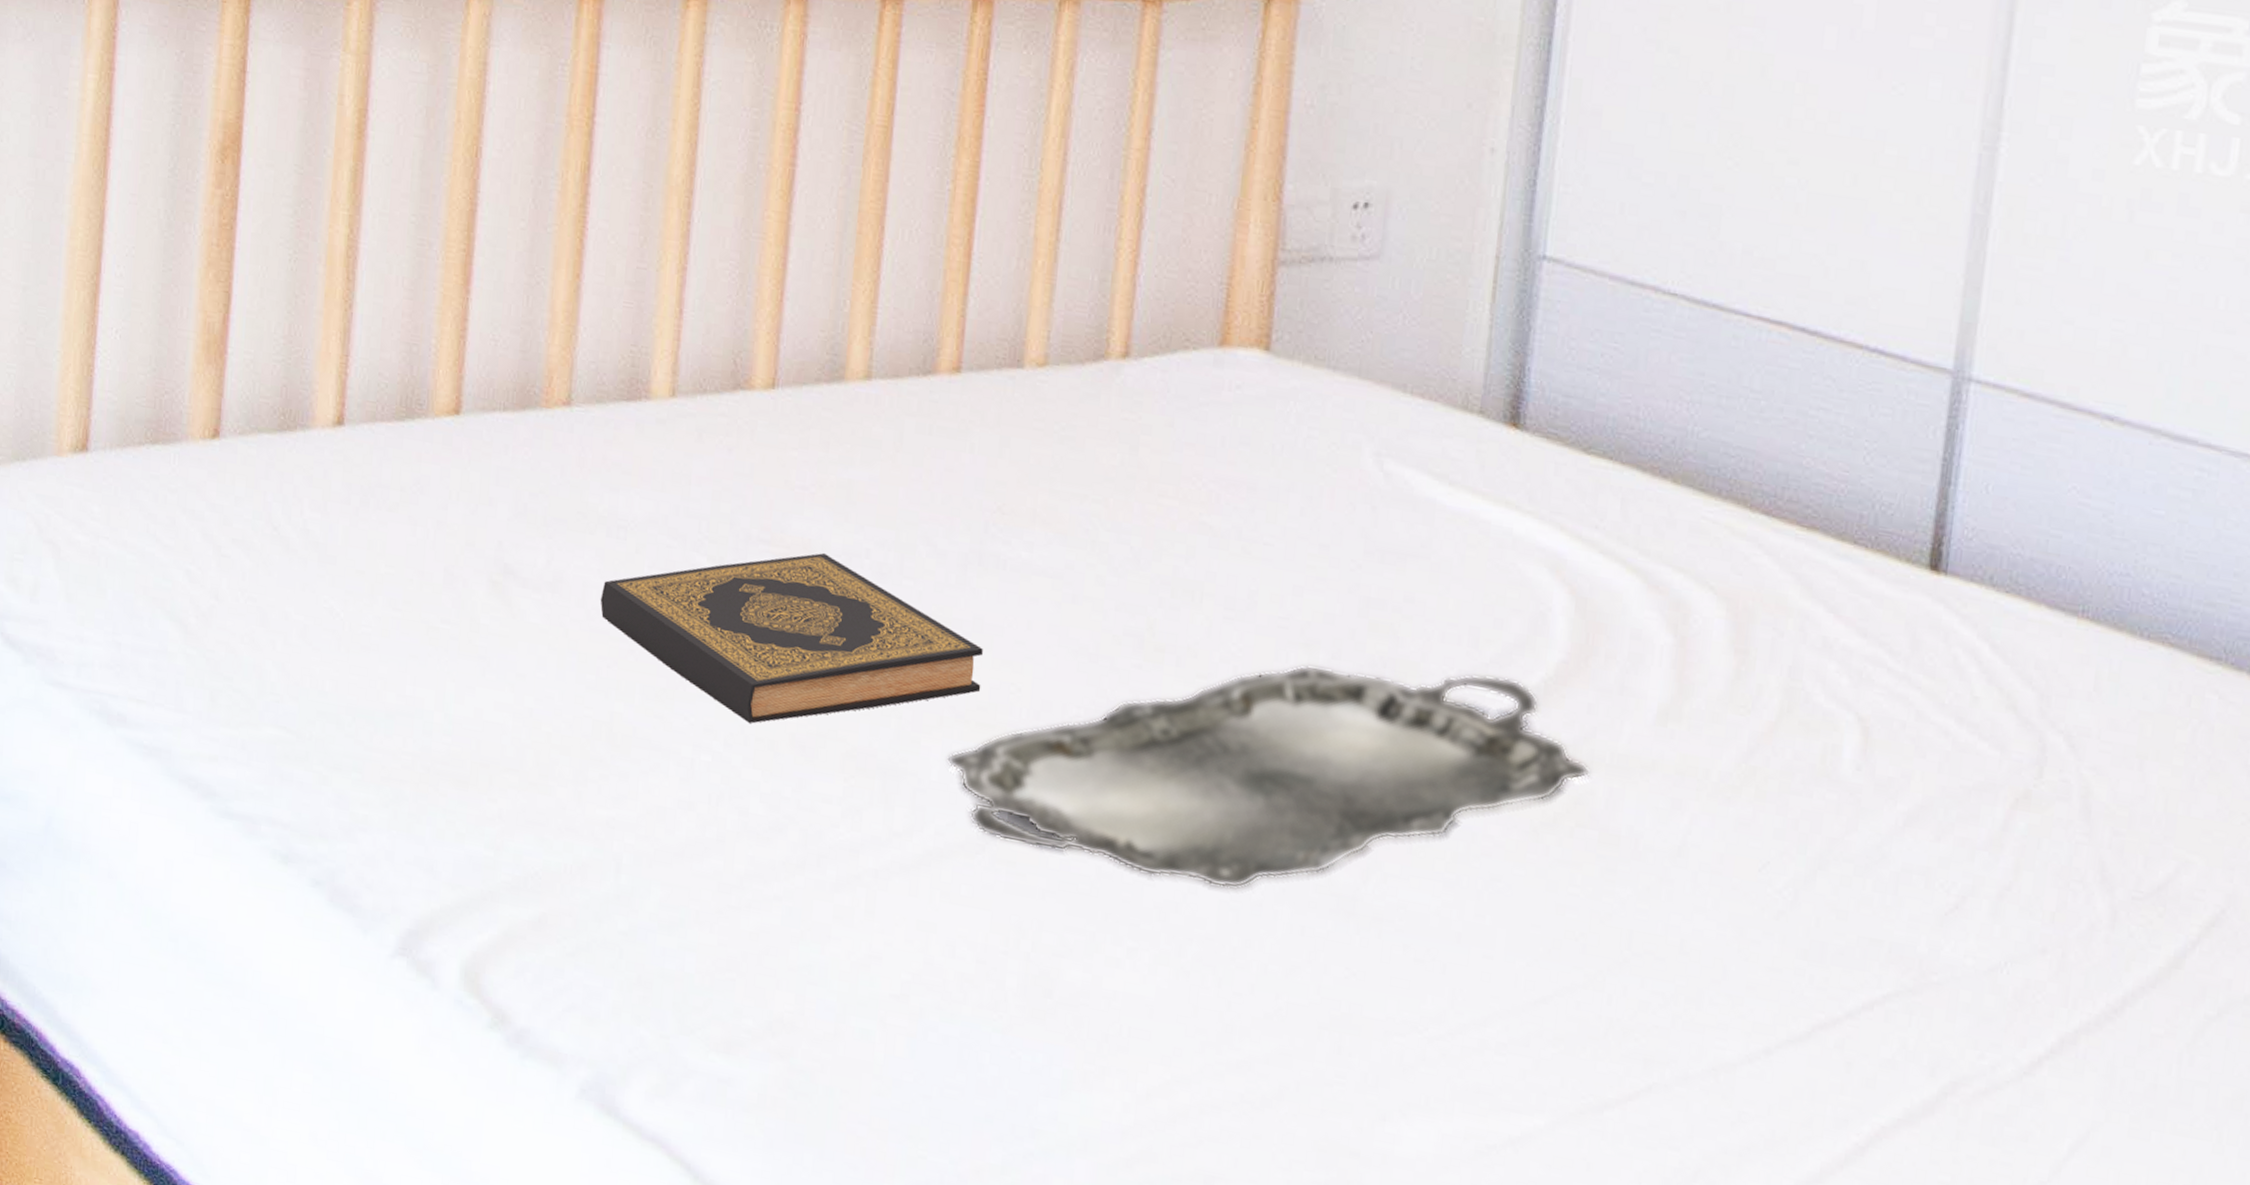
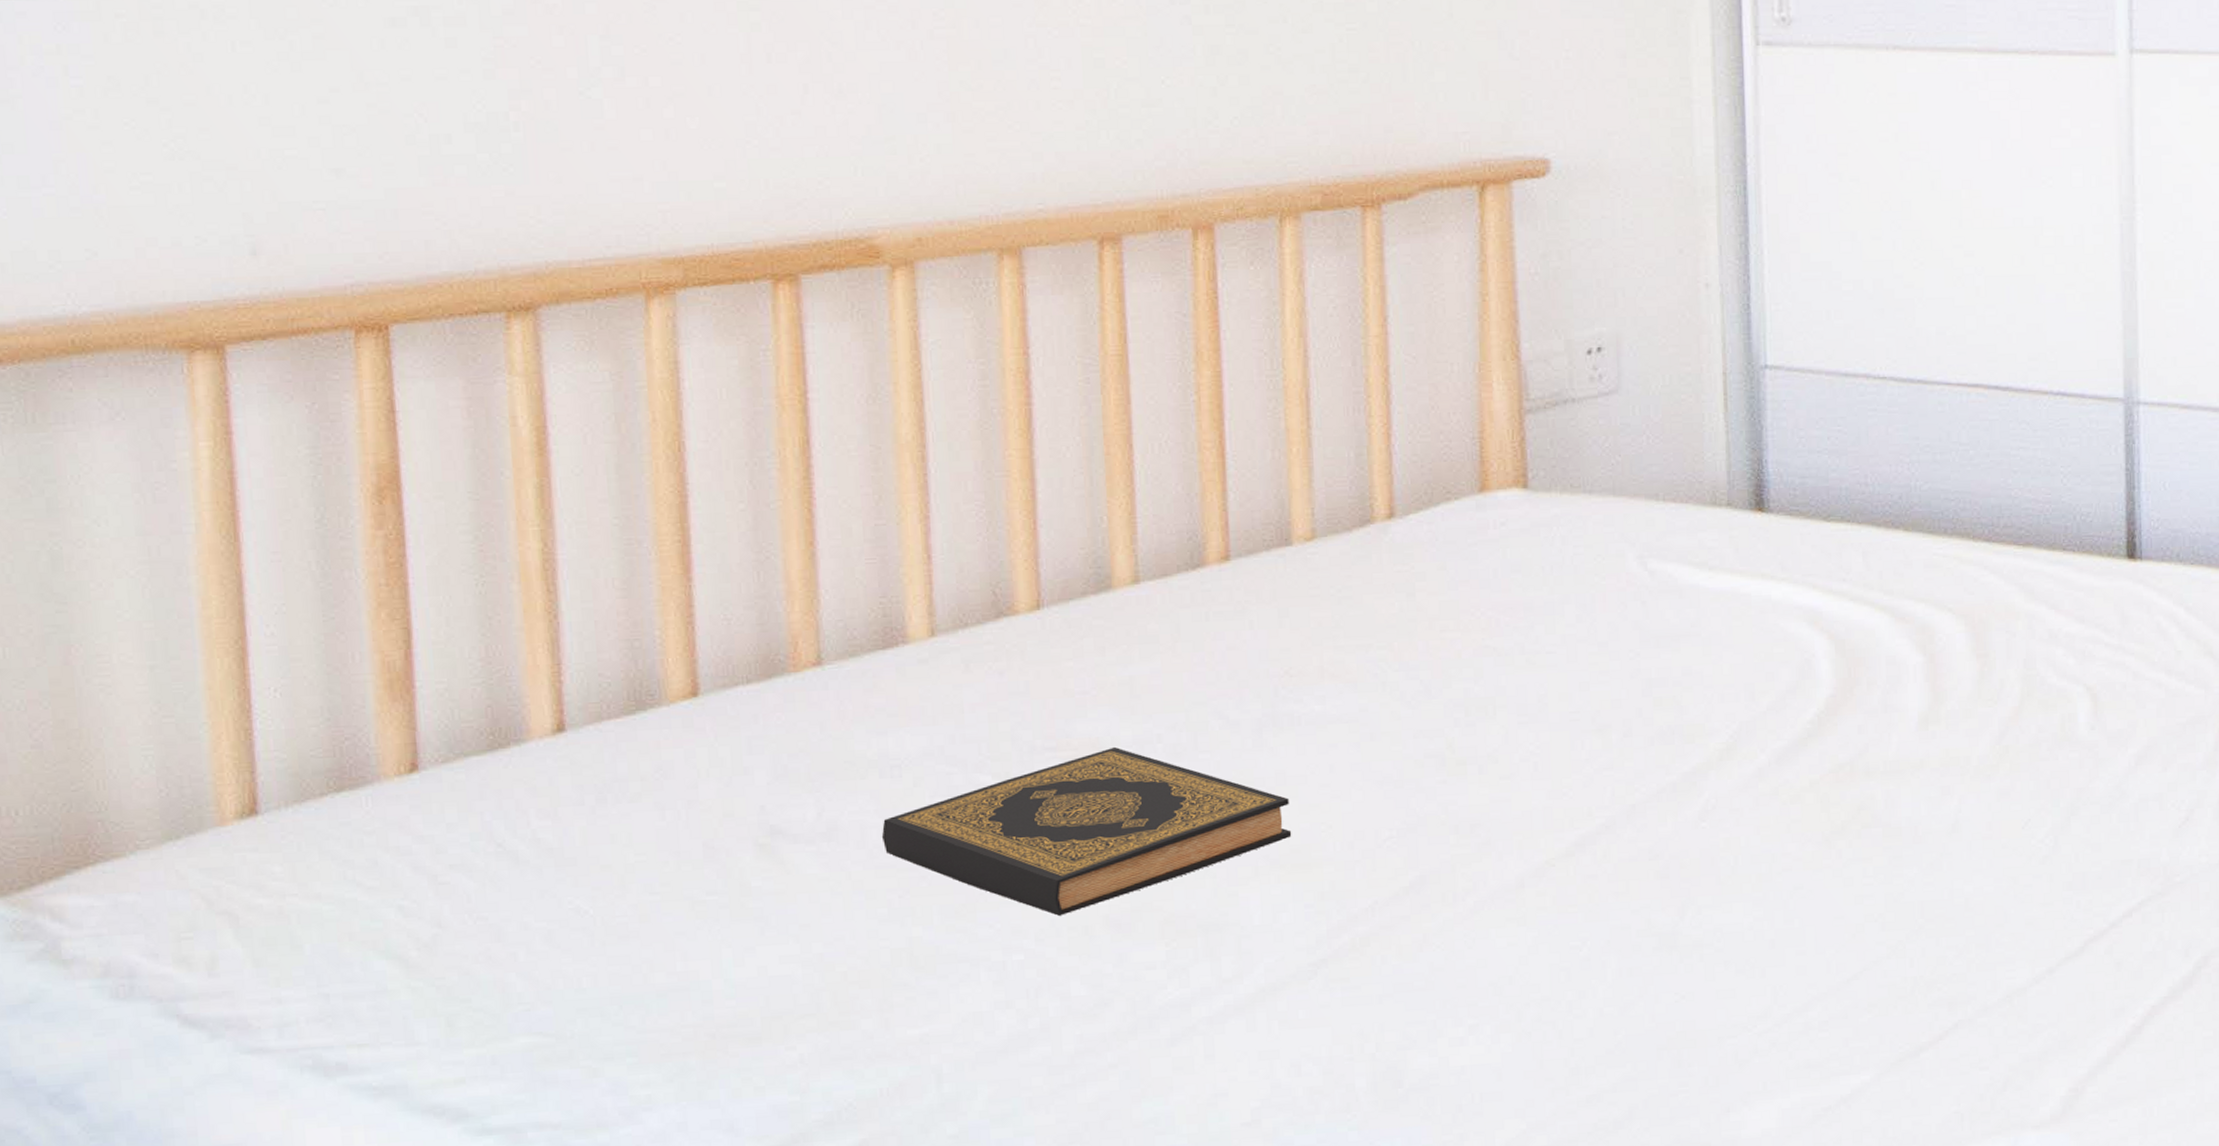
serving tray: present [946,664,1590,889] -> none [1266,719,1867,962]

